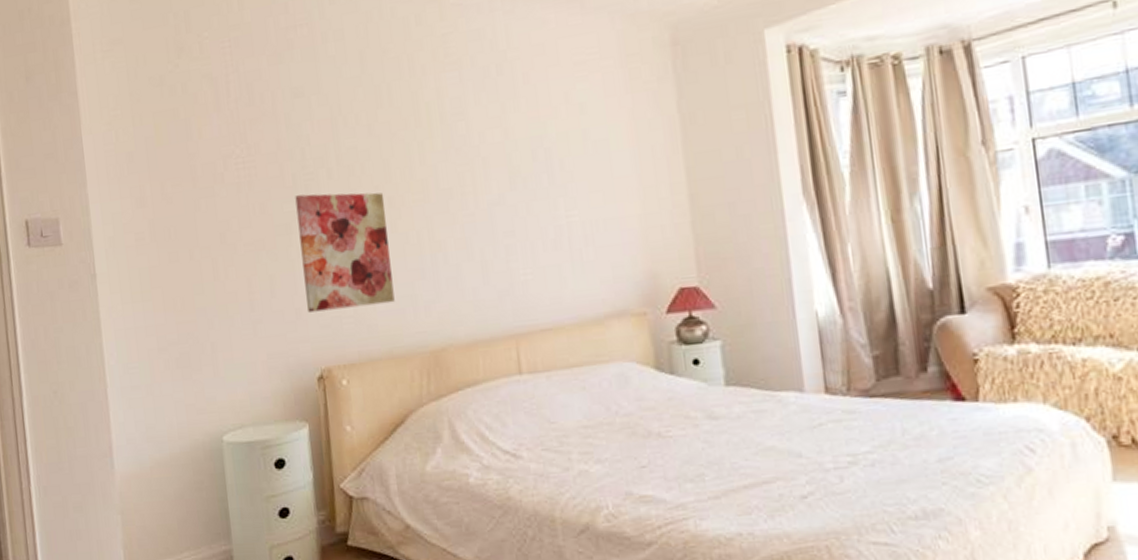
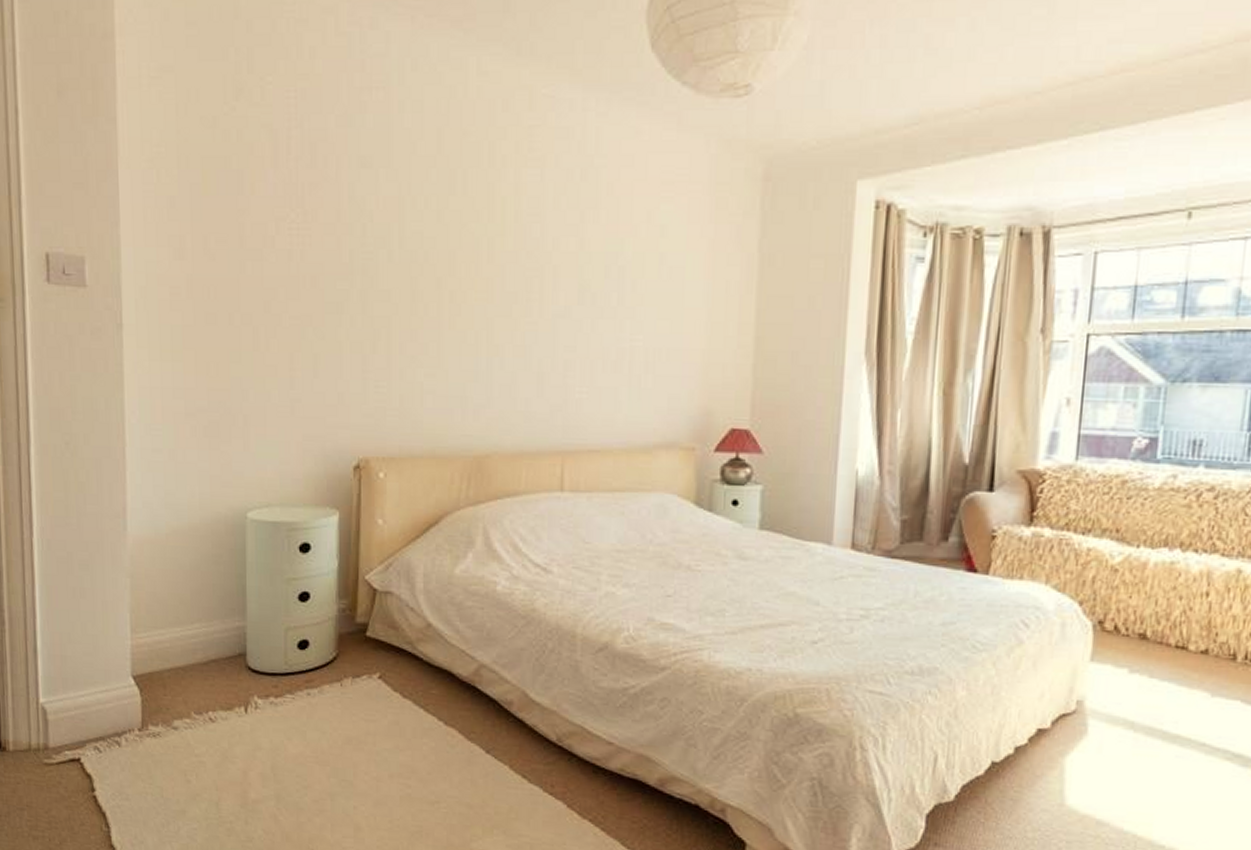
wall art: present [295,192,395,313] -> none [350,274,446,402]

